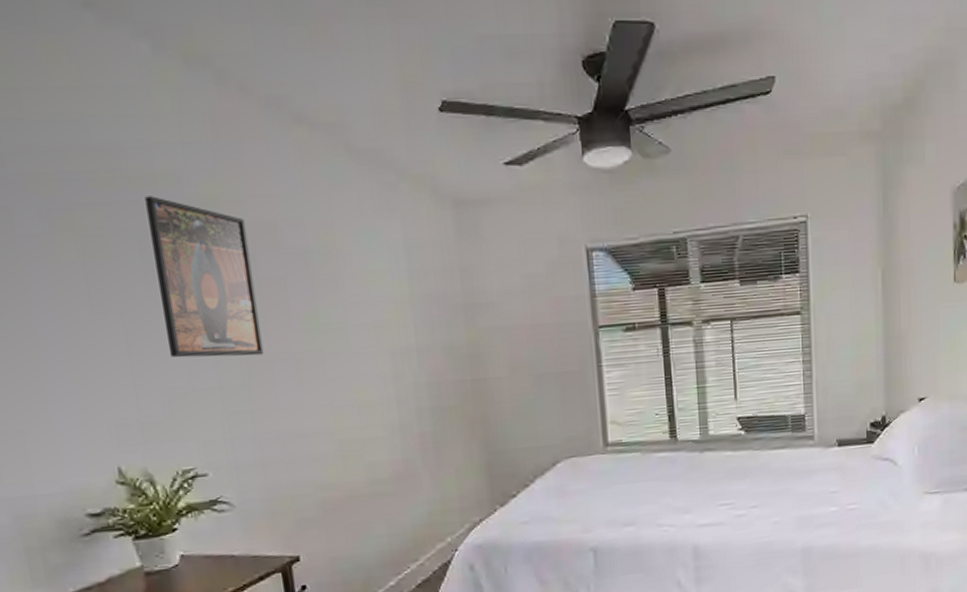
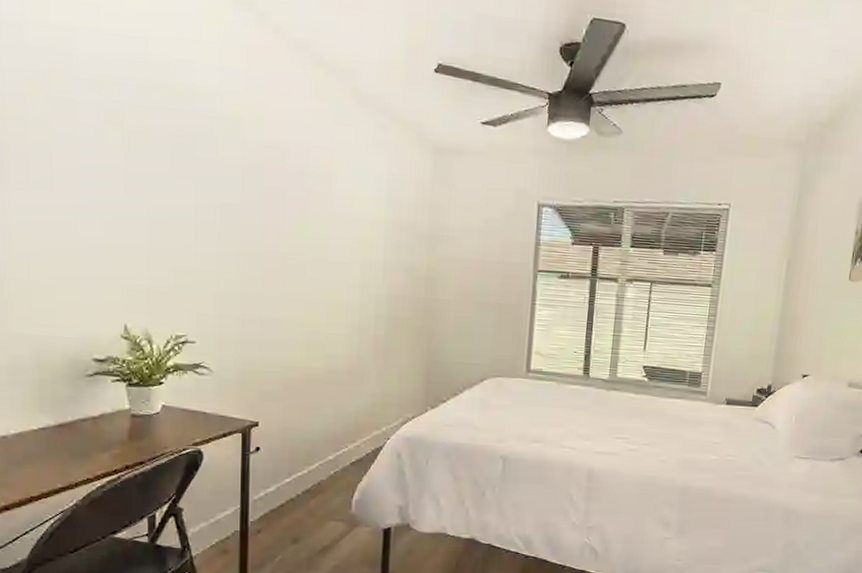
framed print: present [145,196,264,358] -> none [181,107,261,251]

